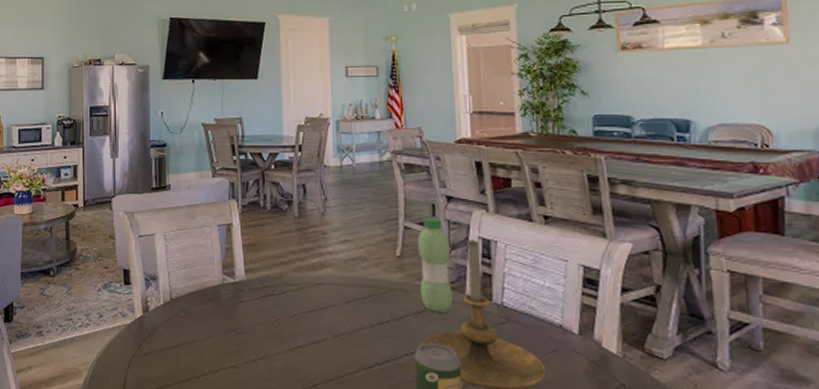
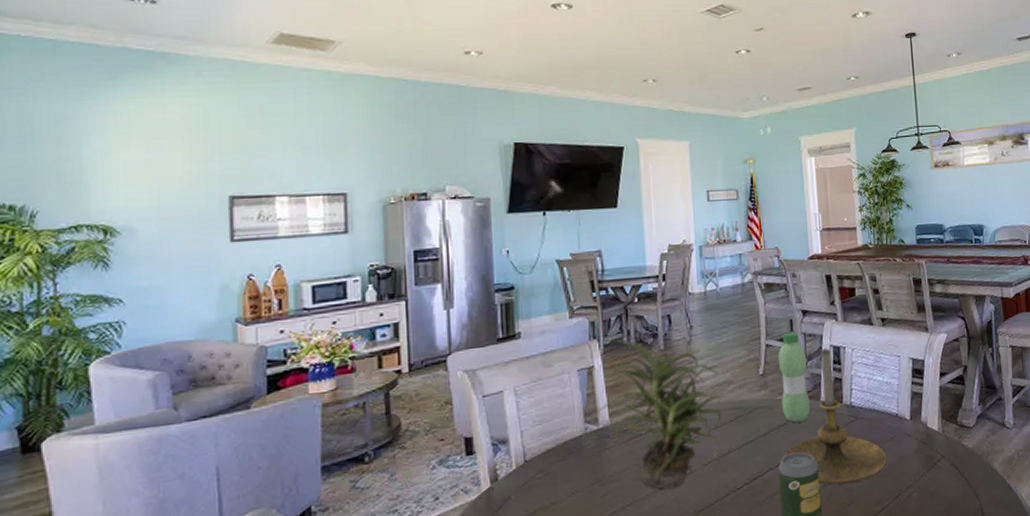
potted plant: none [228,202,355,352] -> present [591,339,722,489]

